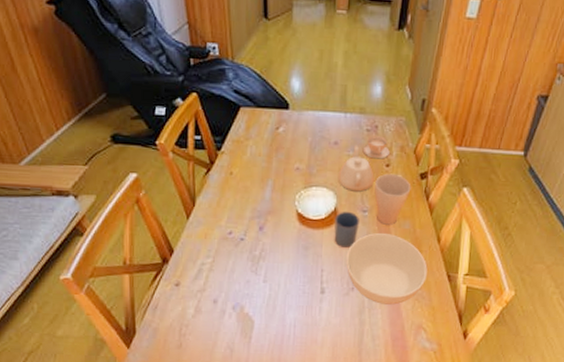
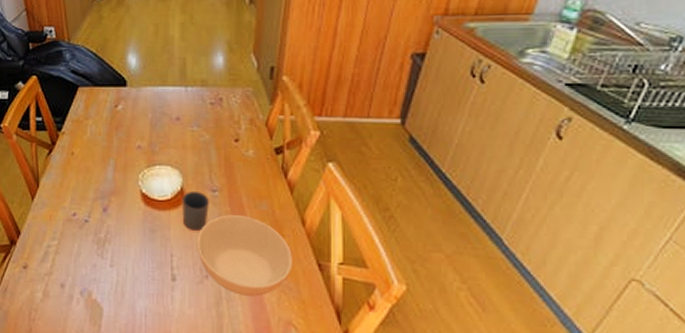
teapot: present [338,144,374,192] -> none [182,119,222,170]
teacup: present [362,135,390,159] -> none [207,108,238,134]
cup: present [374,173,411,225] -> none [224,149,266,206]

